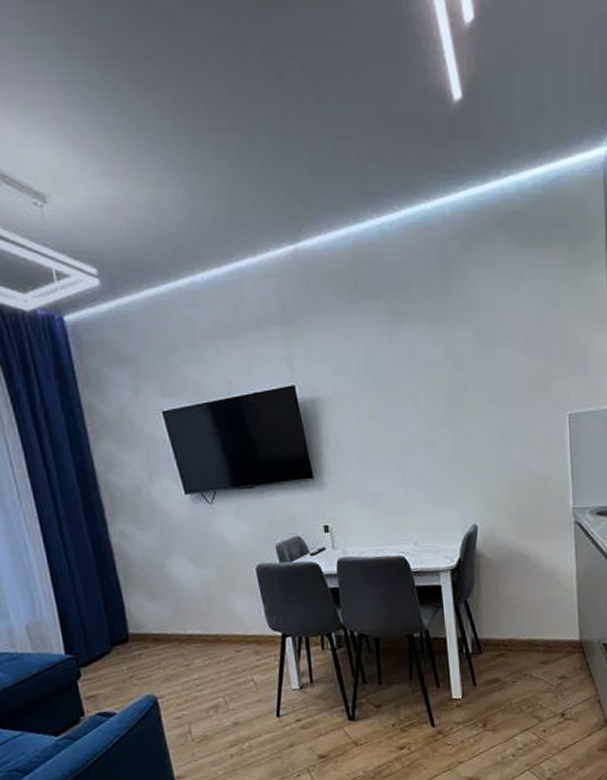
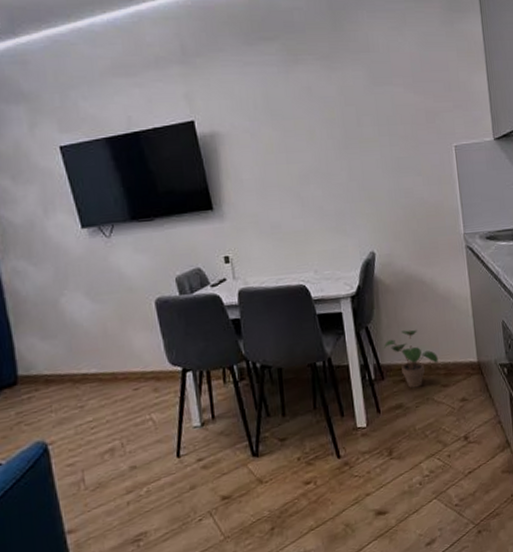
potted plant: none [482,605,538,664] -> present [383,330,438,388]

